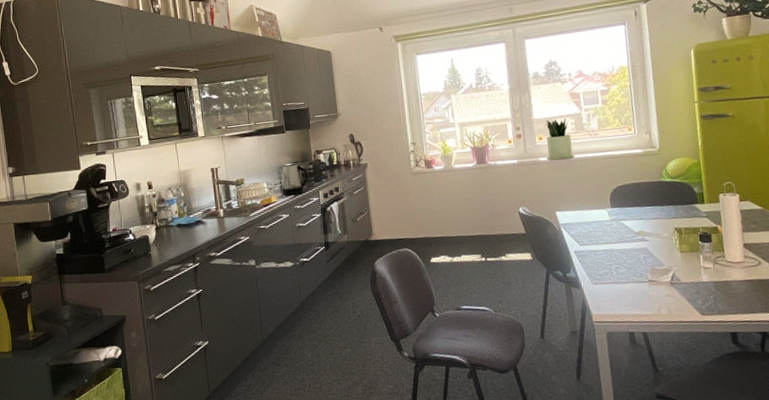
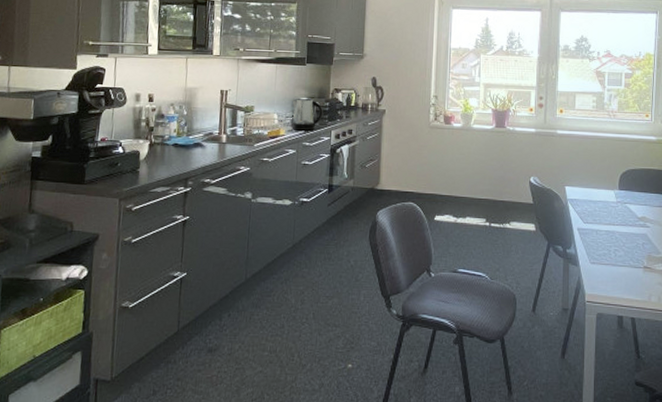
planter: present [546,118,576,161] -> none [564,94,593,137]

